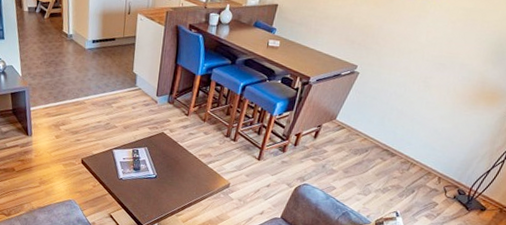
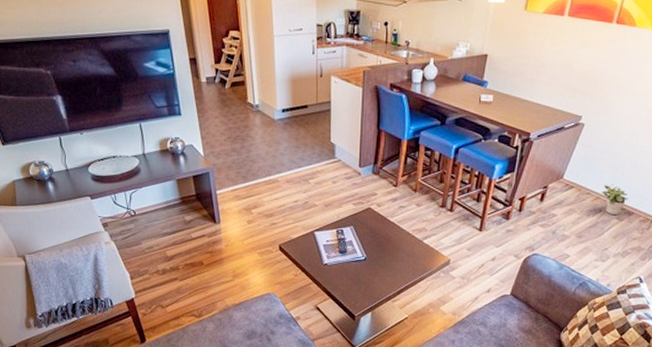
potted plant: none [369,127,393,156] -> present [601,184,629,216]

